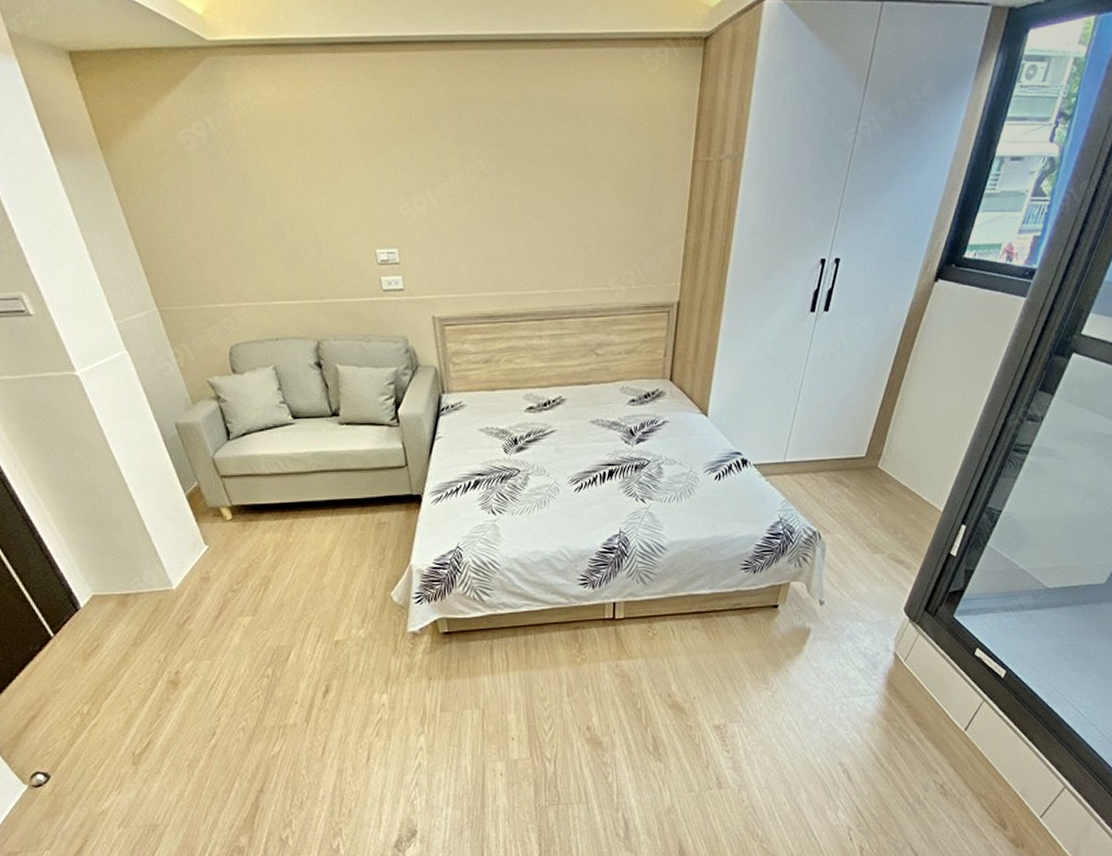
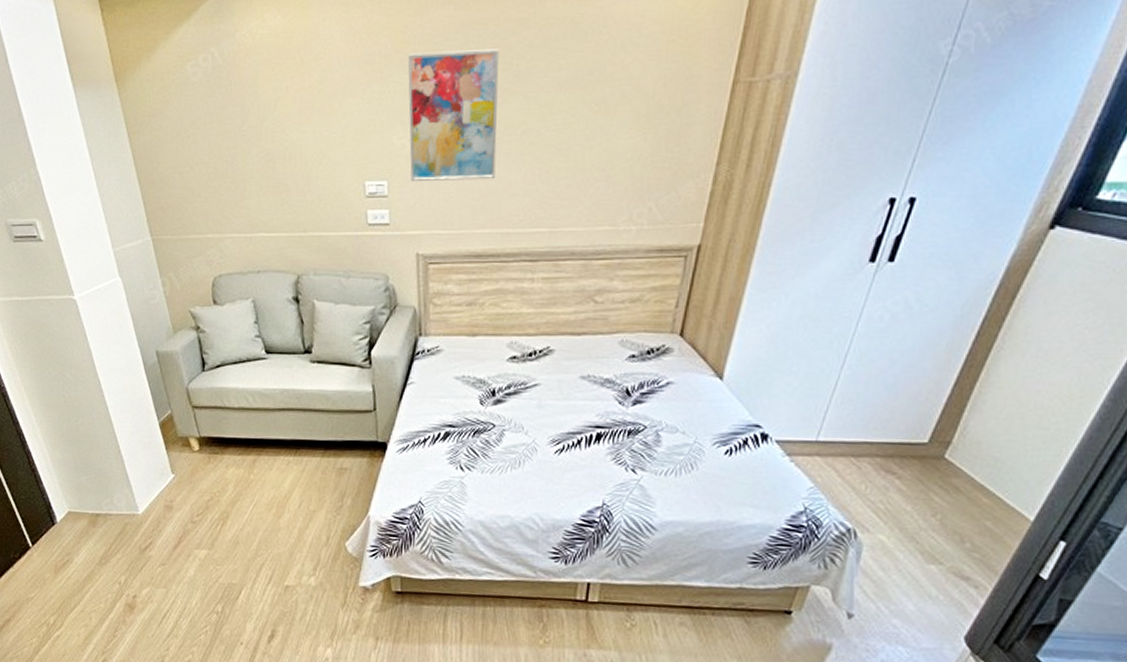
wall art: none [406,126,498,250] -> present [407,49,500,182]

